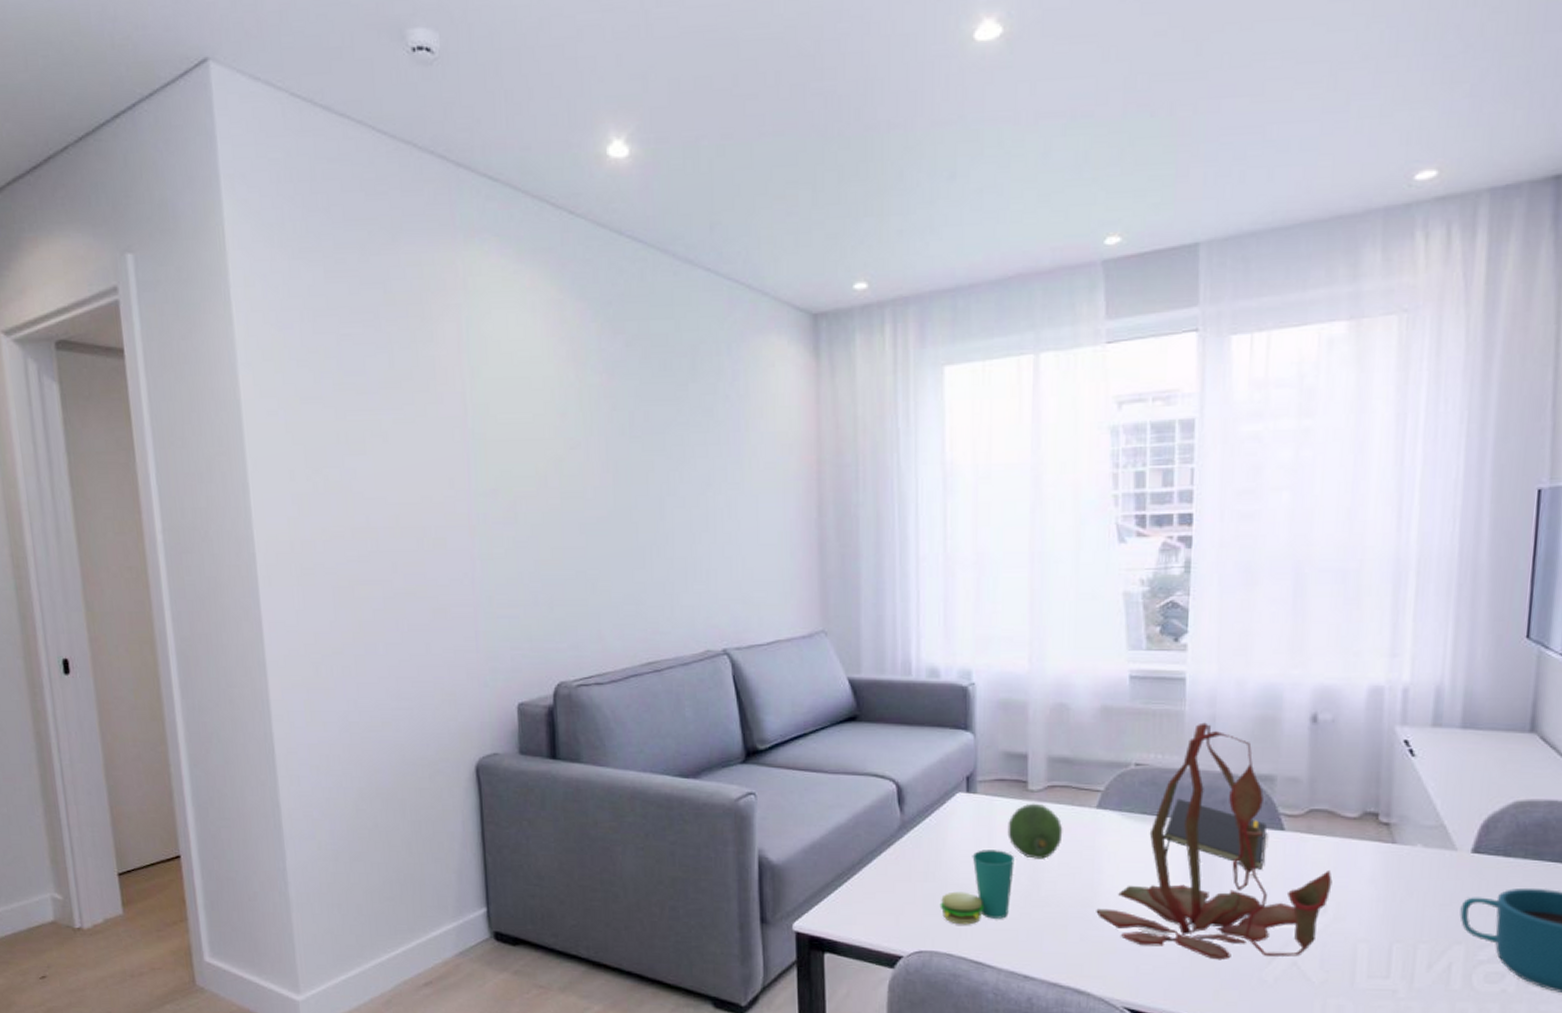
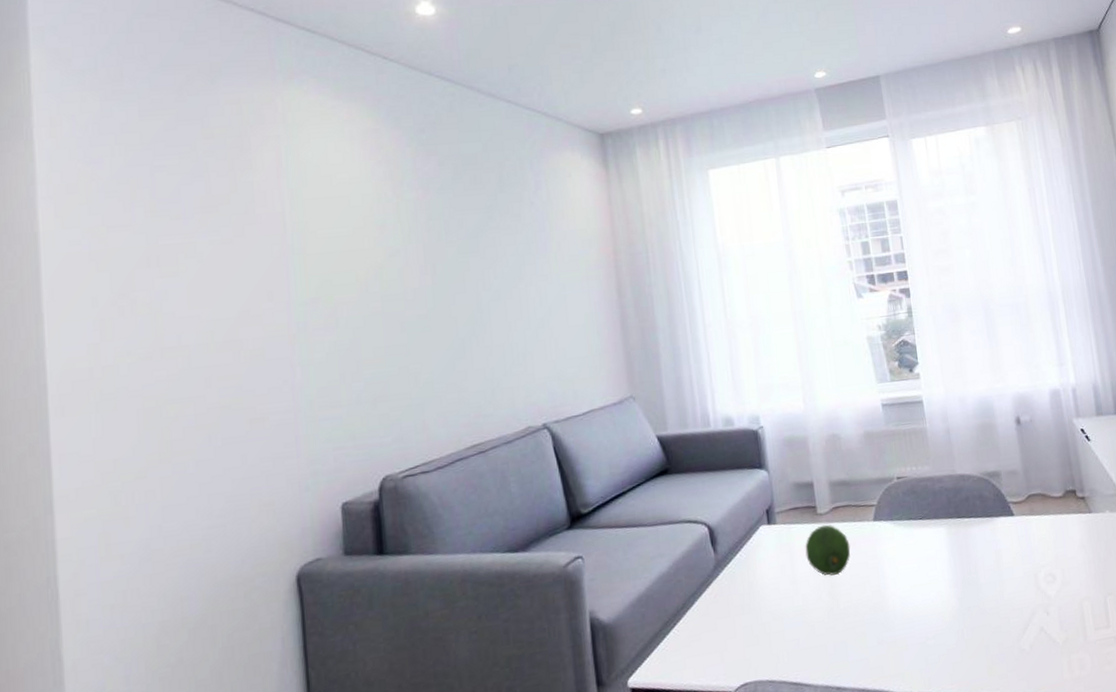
cup: present [940,850,1015,925] -> none [757,572,817,651]
plant: present [1096,722,1333,960] -> none [886,435,1056,639]
notepad: present [1163,798,1267,870] -> none [927,502,1005,554]

